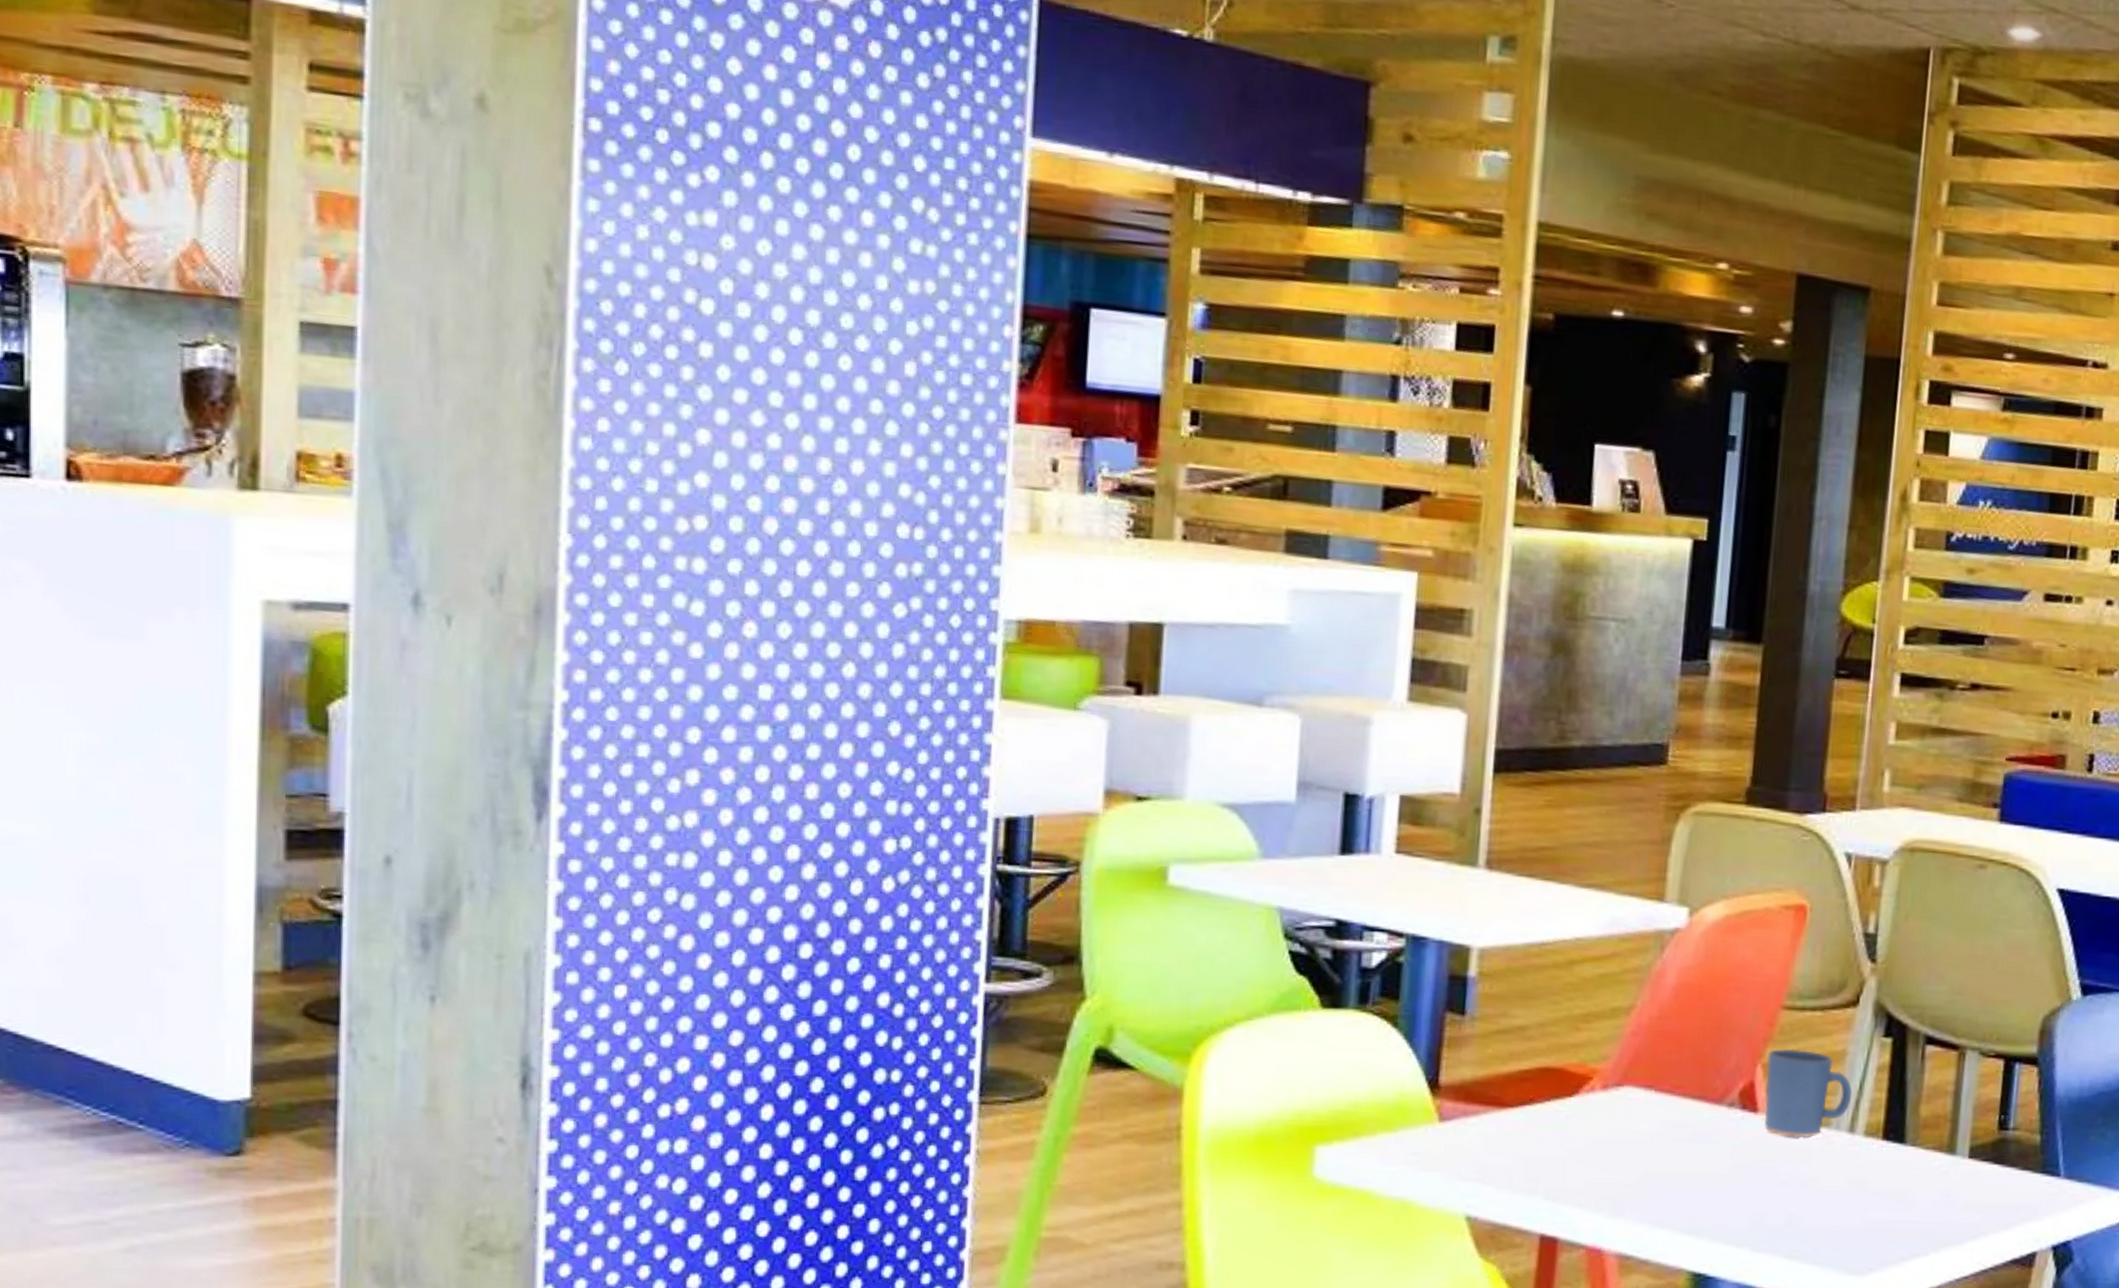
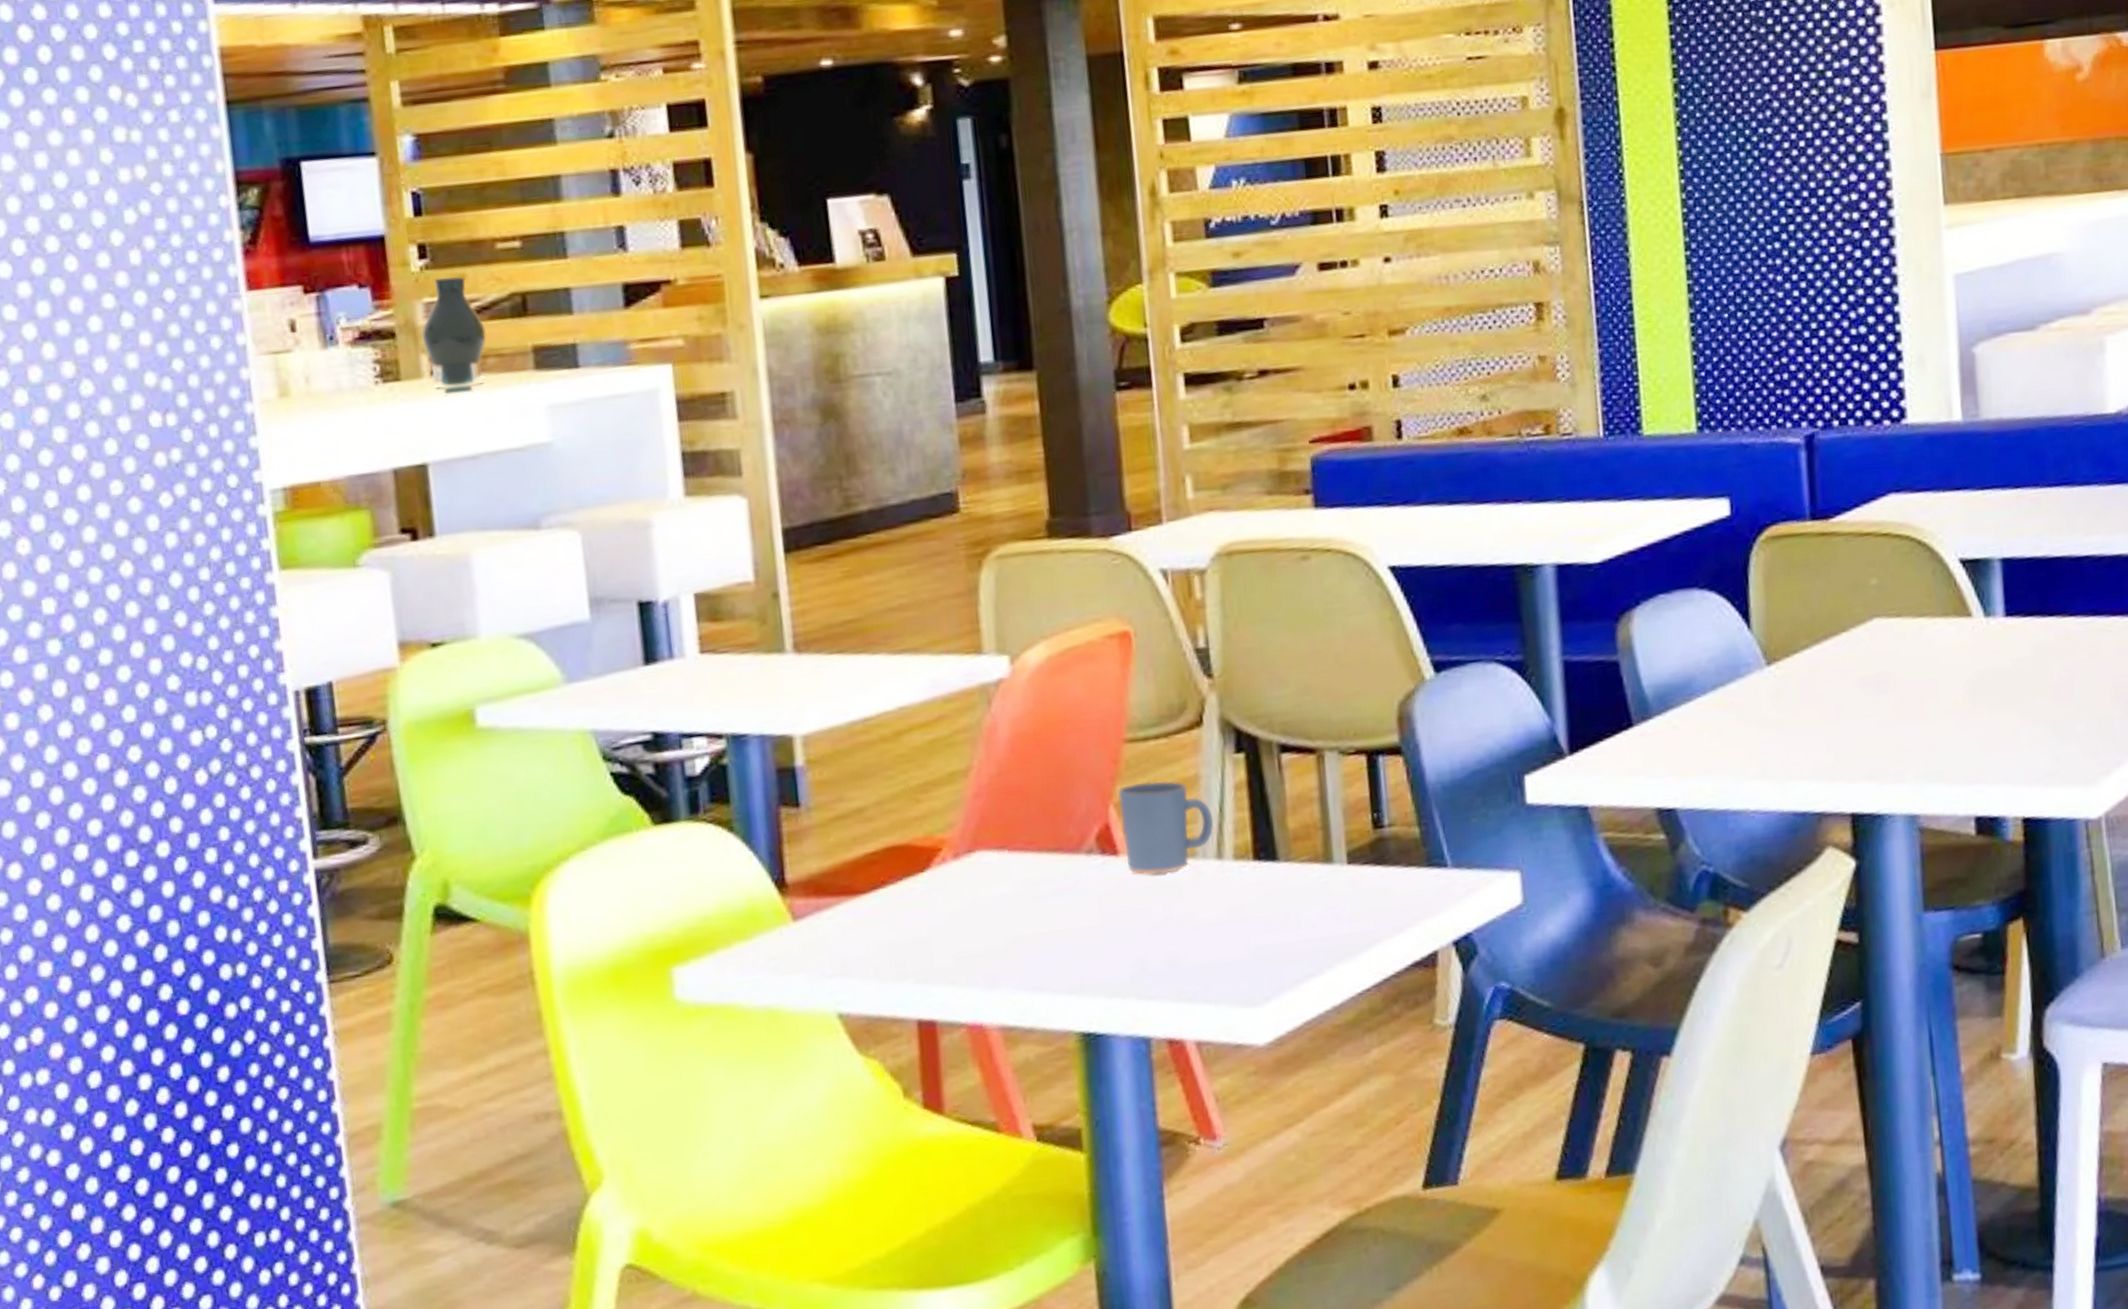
vase: none [1179,446,1243,563] -> present [421,276,487,397]

